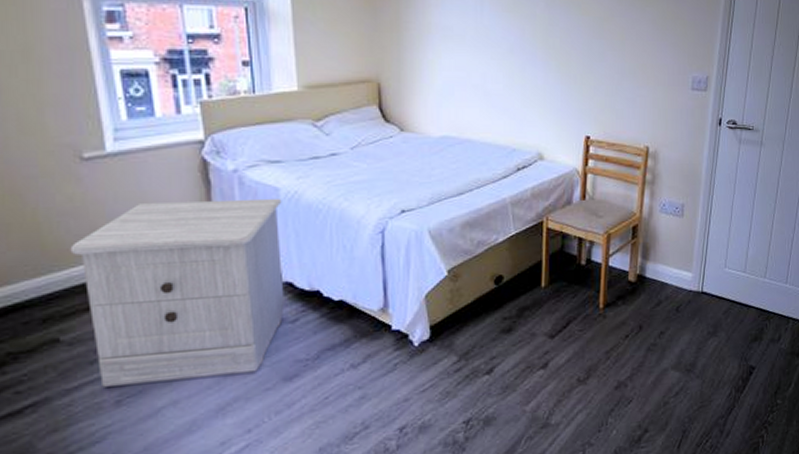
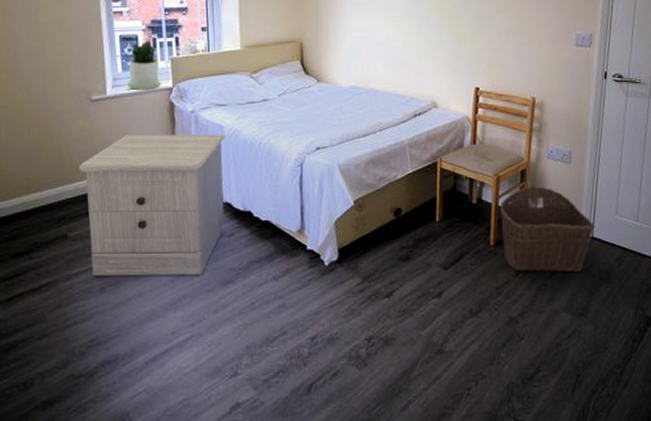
planter: none [134,75,189,145] -> present [126,39,162,91]
wicker basket: none [610,242,704,333] -> present [499,186,594,273]

